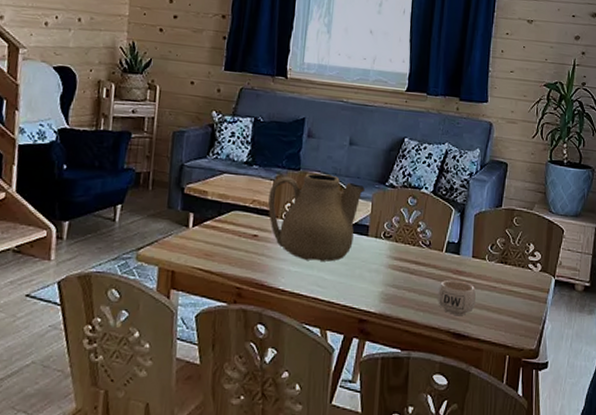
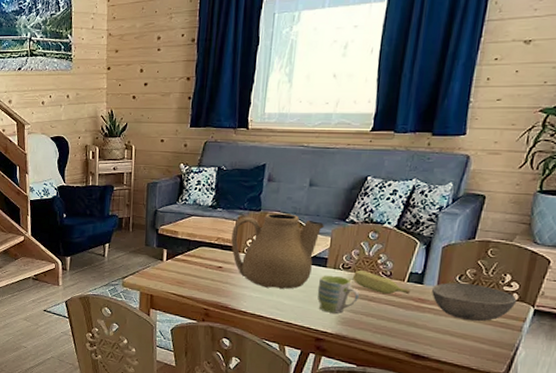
mug: none [359,244,402,289] -> present [317,275,360,314]
banana: none [394,239,449,267] -> present [352,269,411,295]
mug: present [438,279,476,315] -> none [396,306,439,339]
bowl: none [468,253,541,294] -> present [432,282,517,322]

